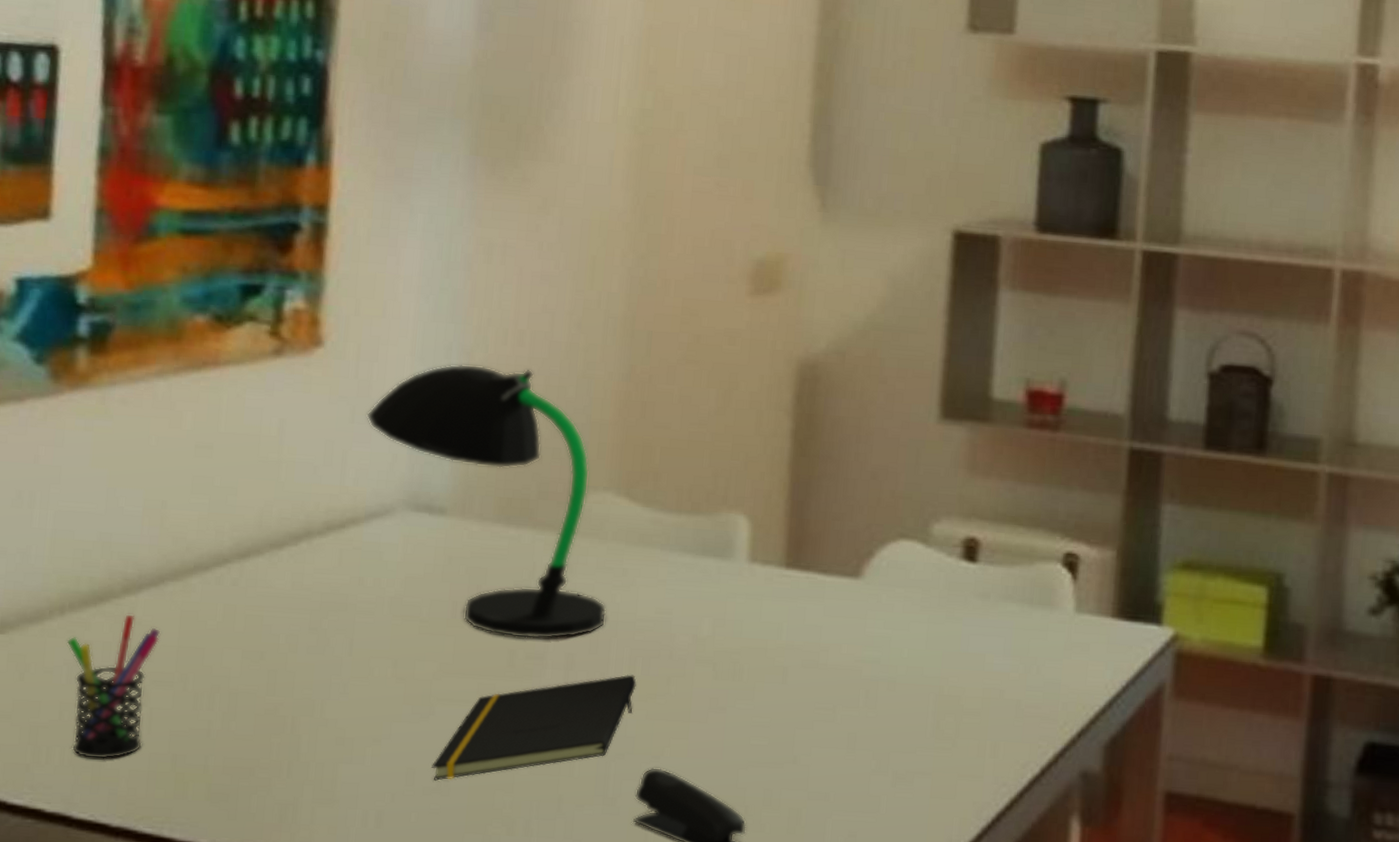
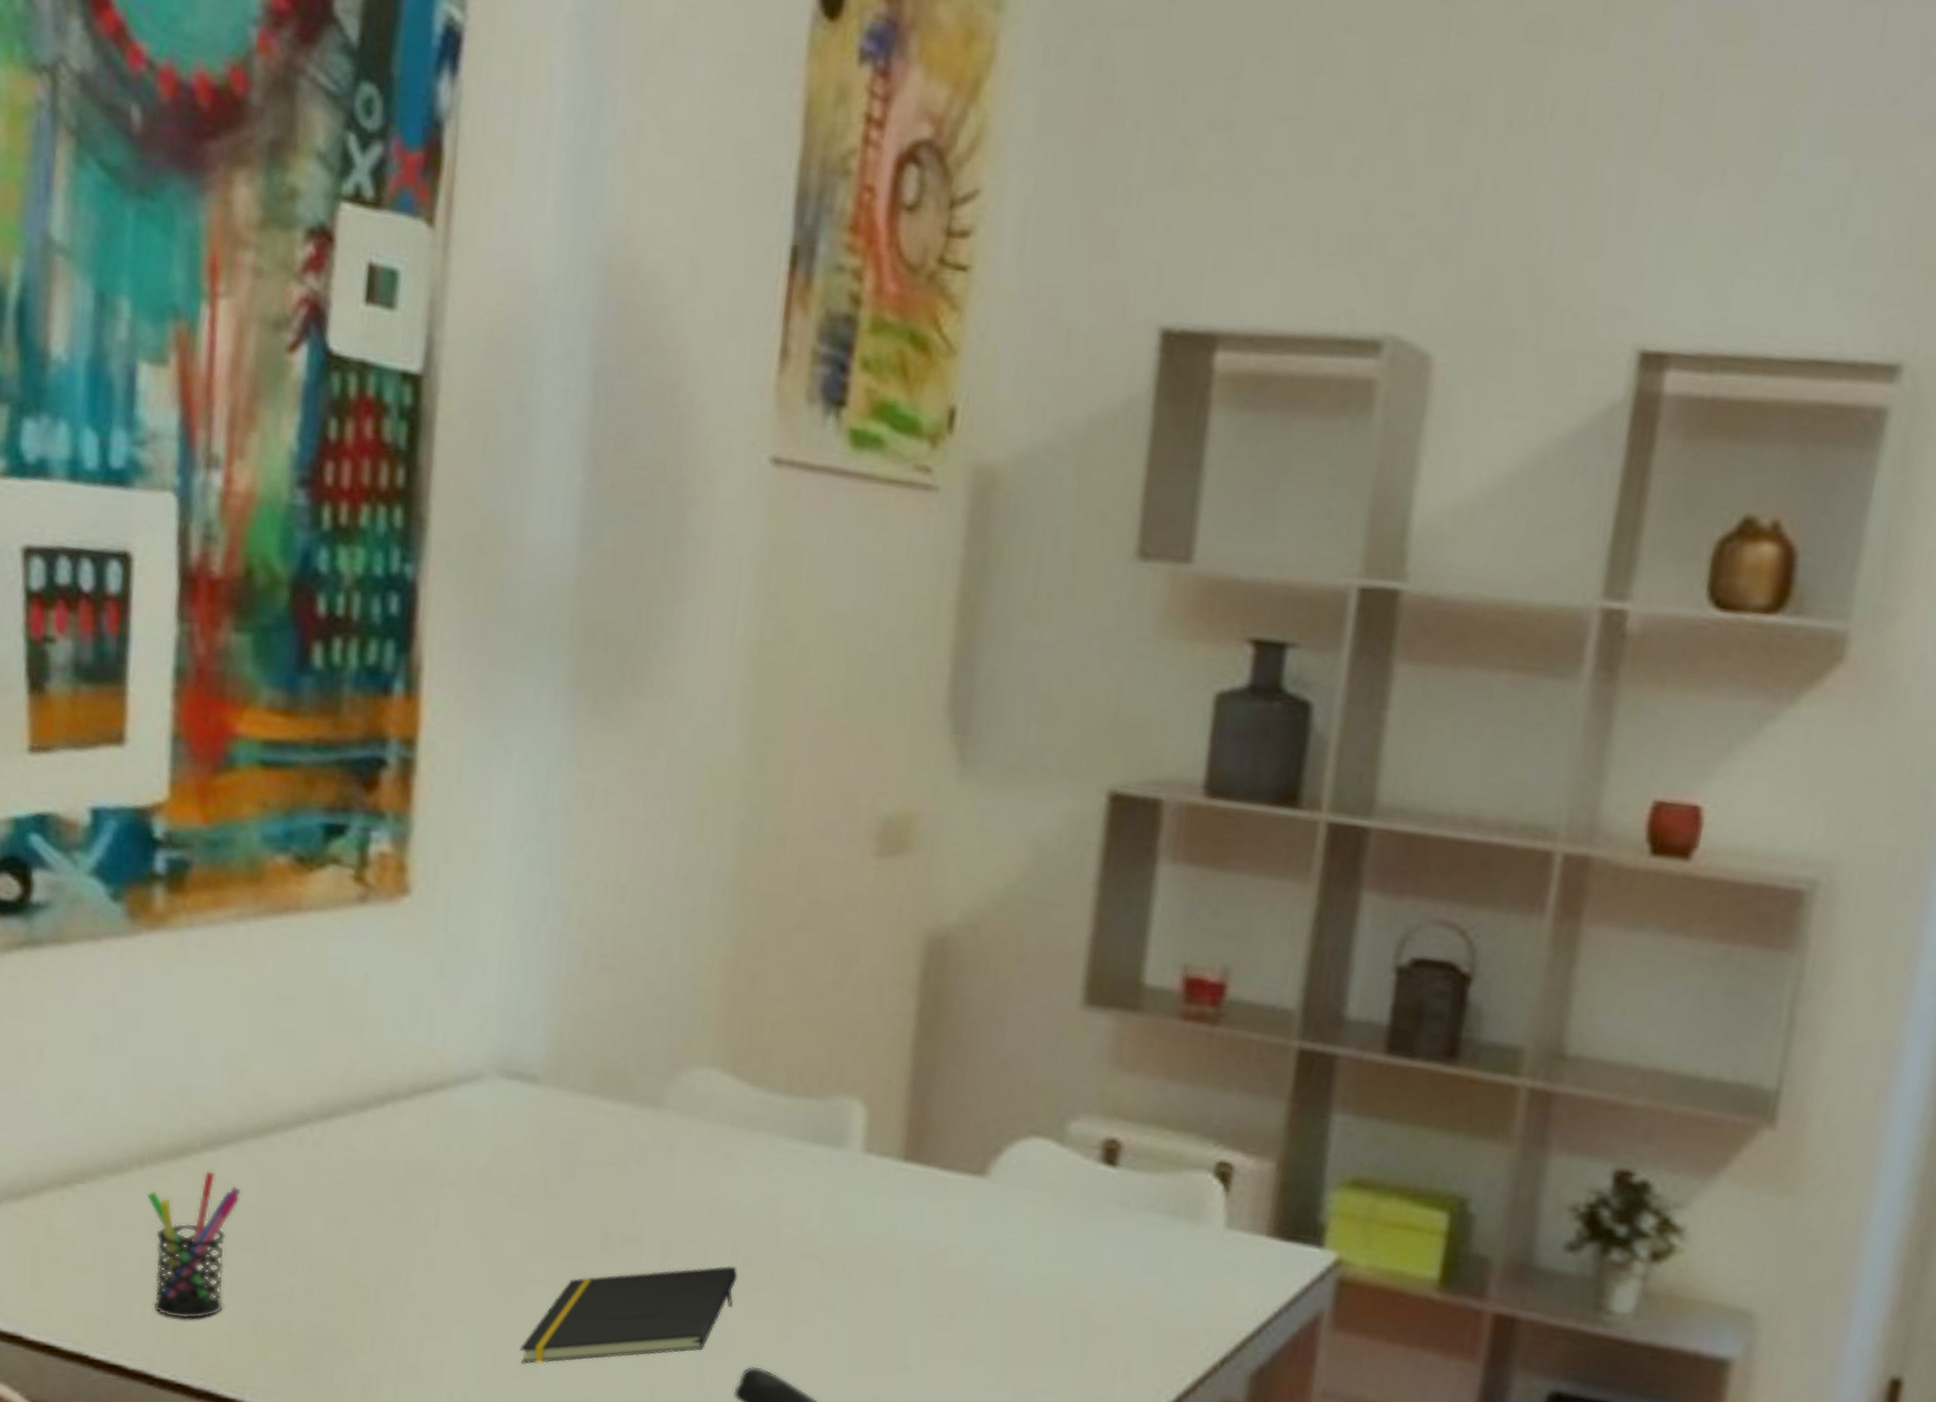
desk lamp: present [366,364,606,639] -> none [455,920,708,1223]

